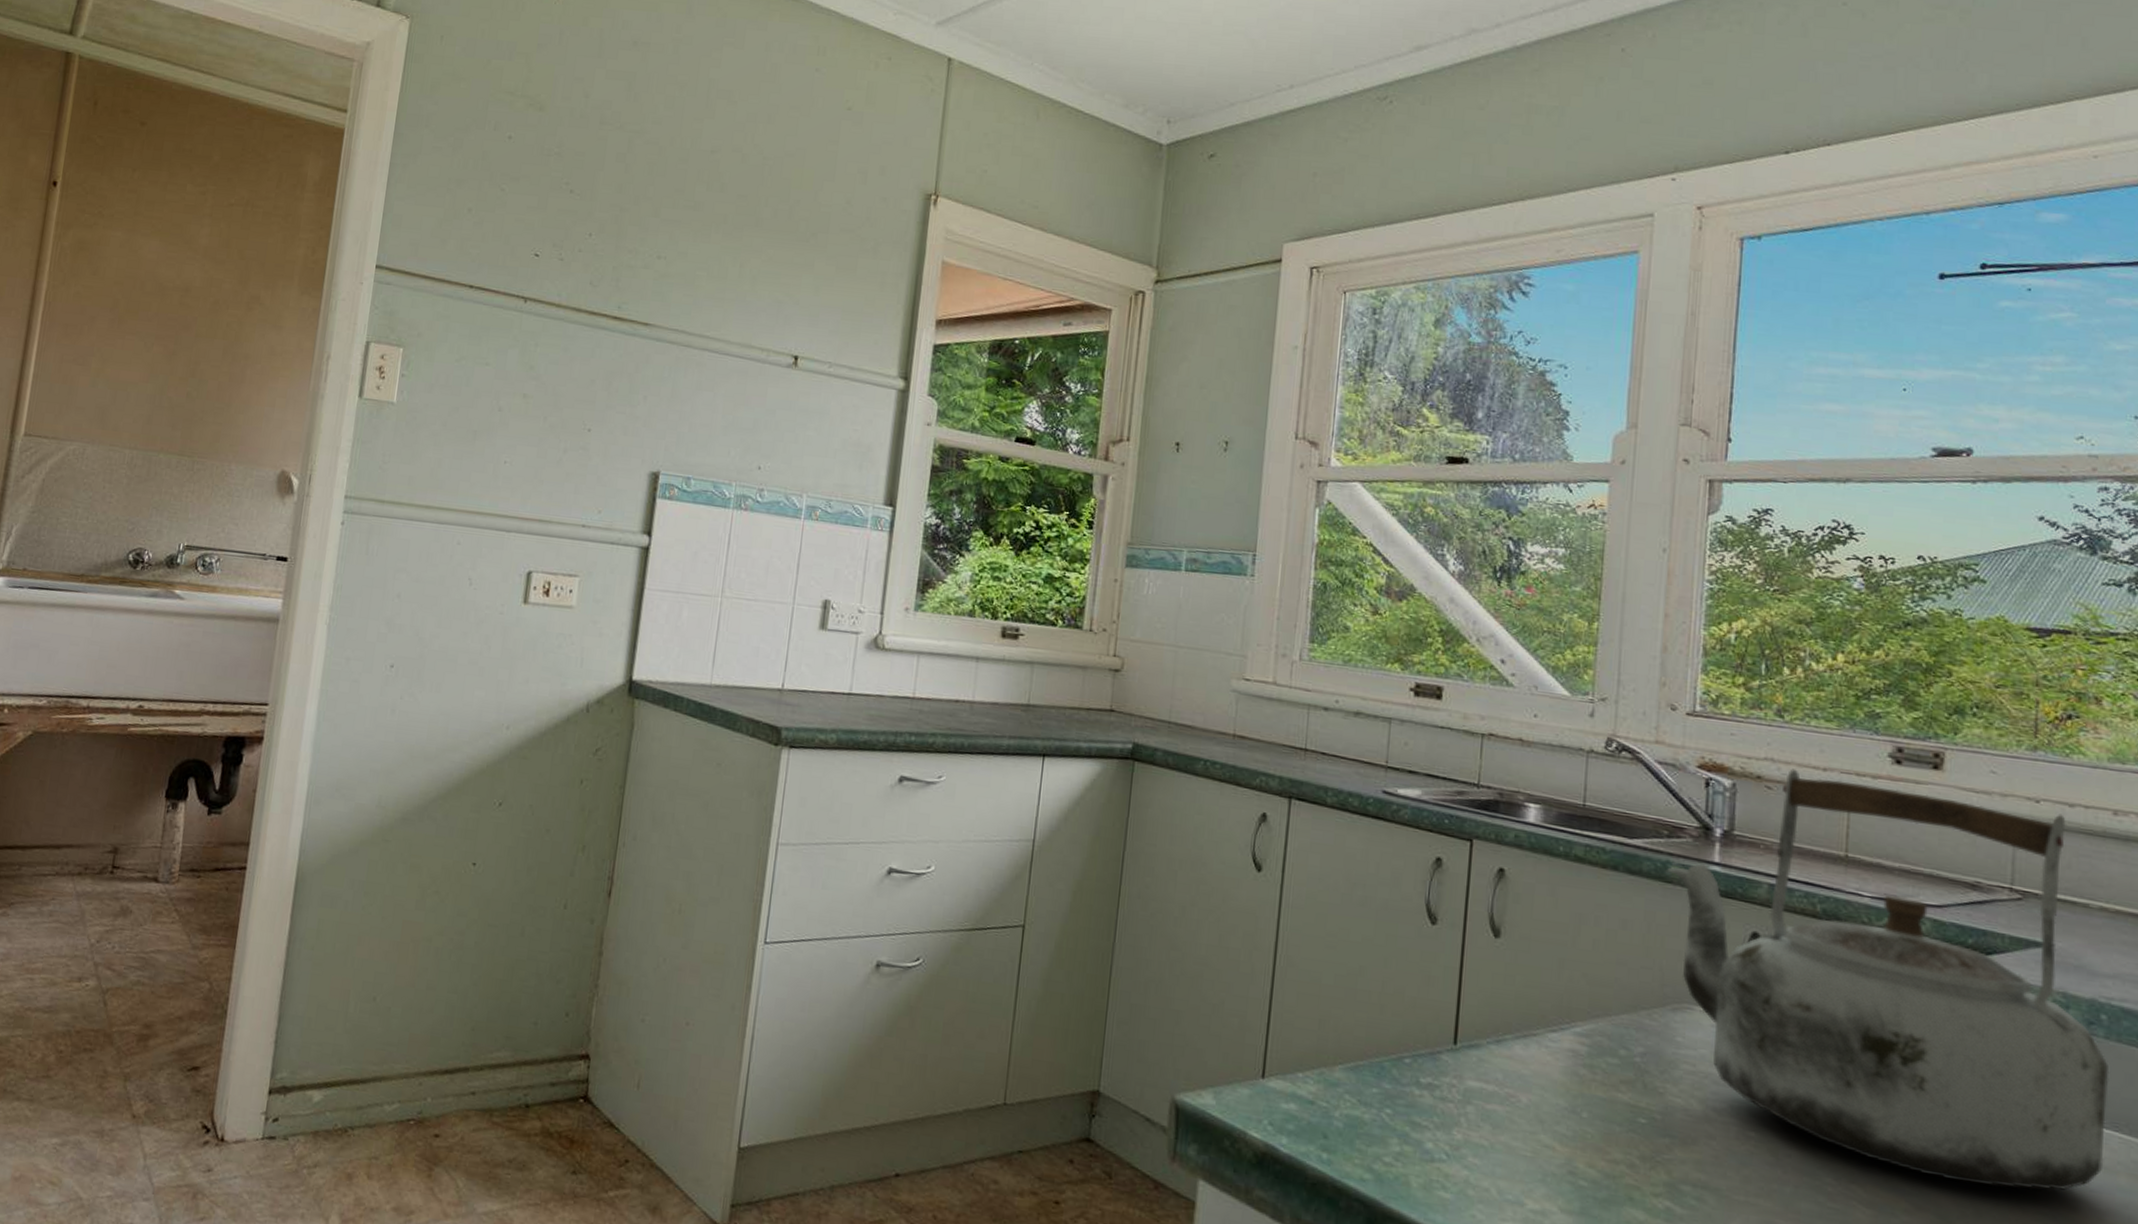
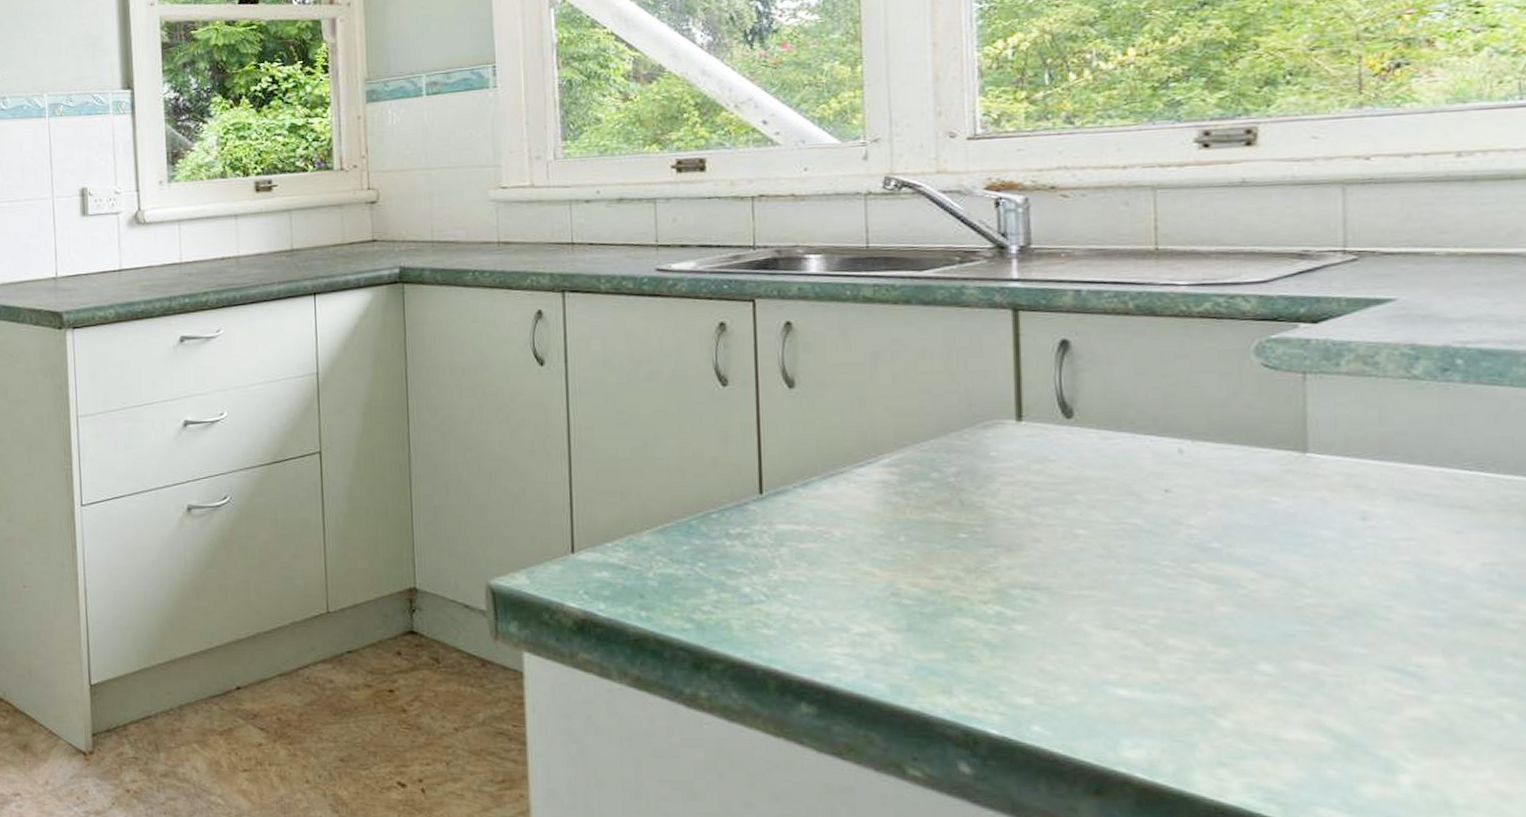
kettle: present [1665,769,2110,1191] -> none [961,166,1470,545]

